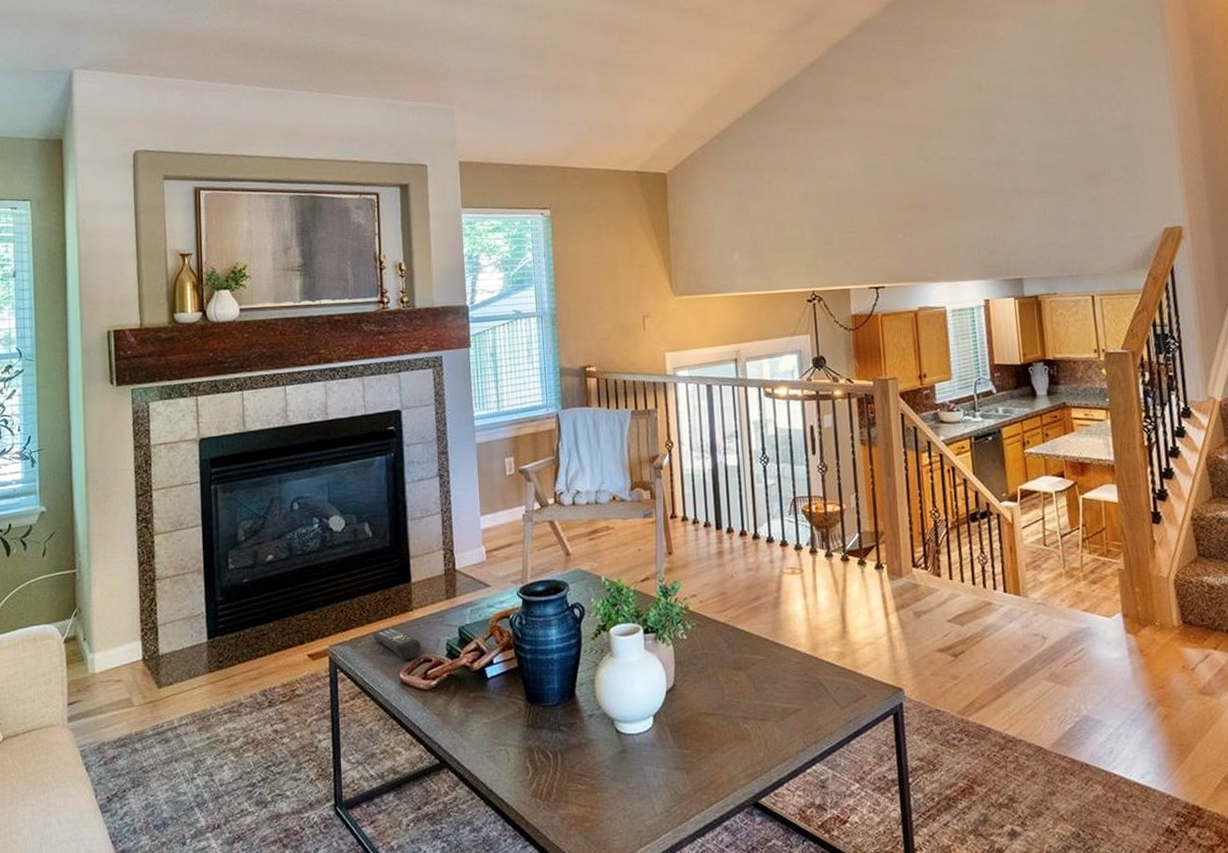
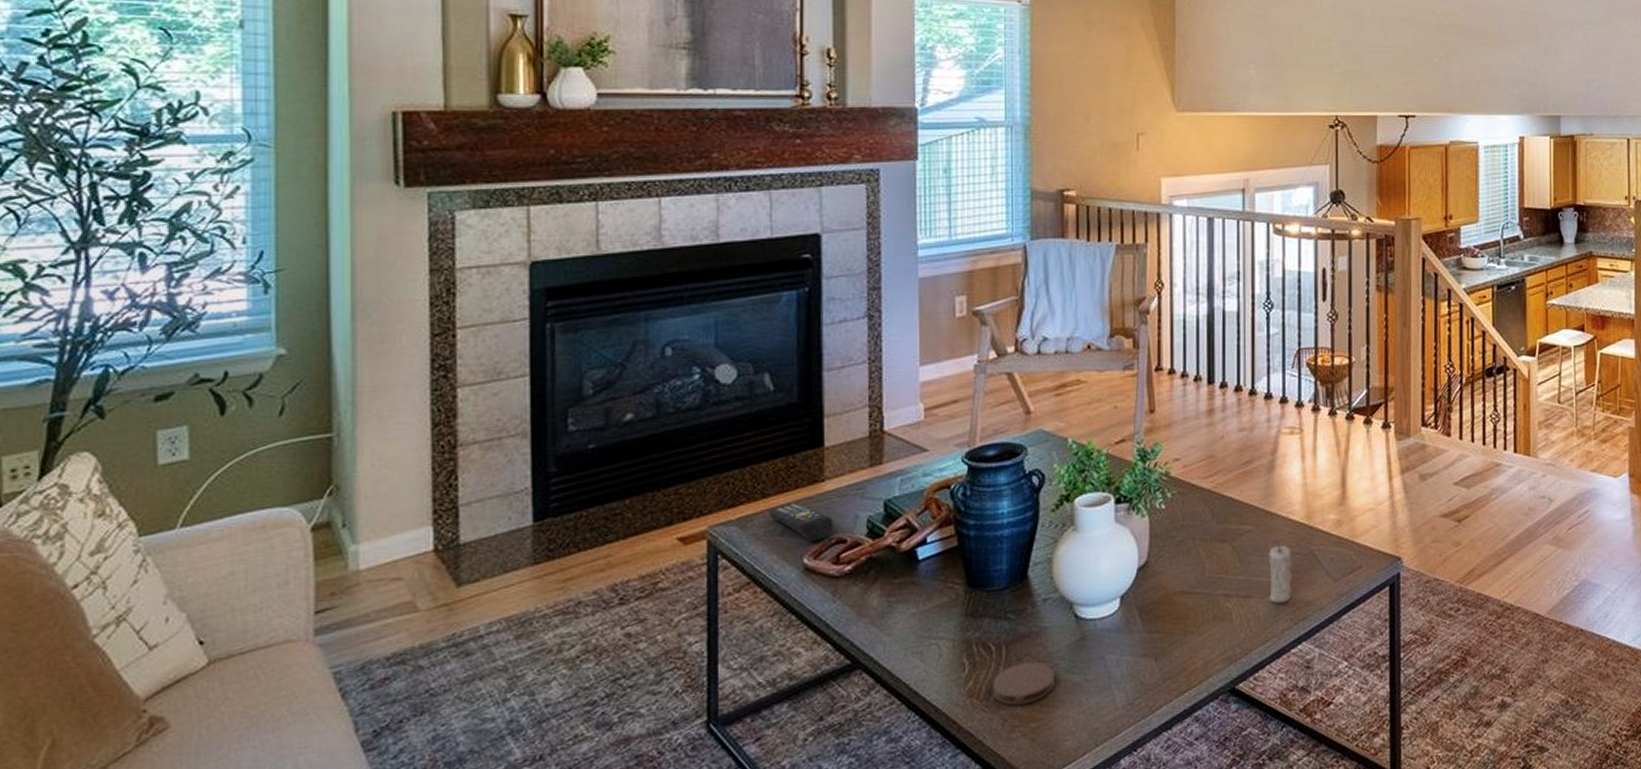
coaster: none [552,768,603,807] -> present [993,661,1055,706]
candle: none [780,669,803,727] -> present [1269,539,1292,603]

